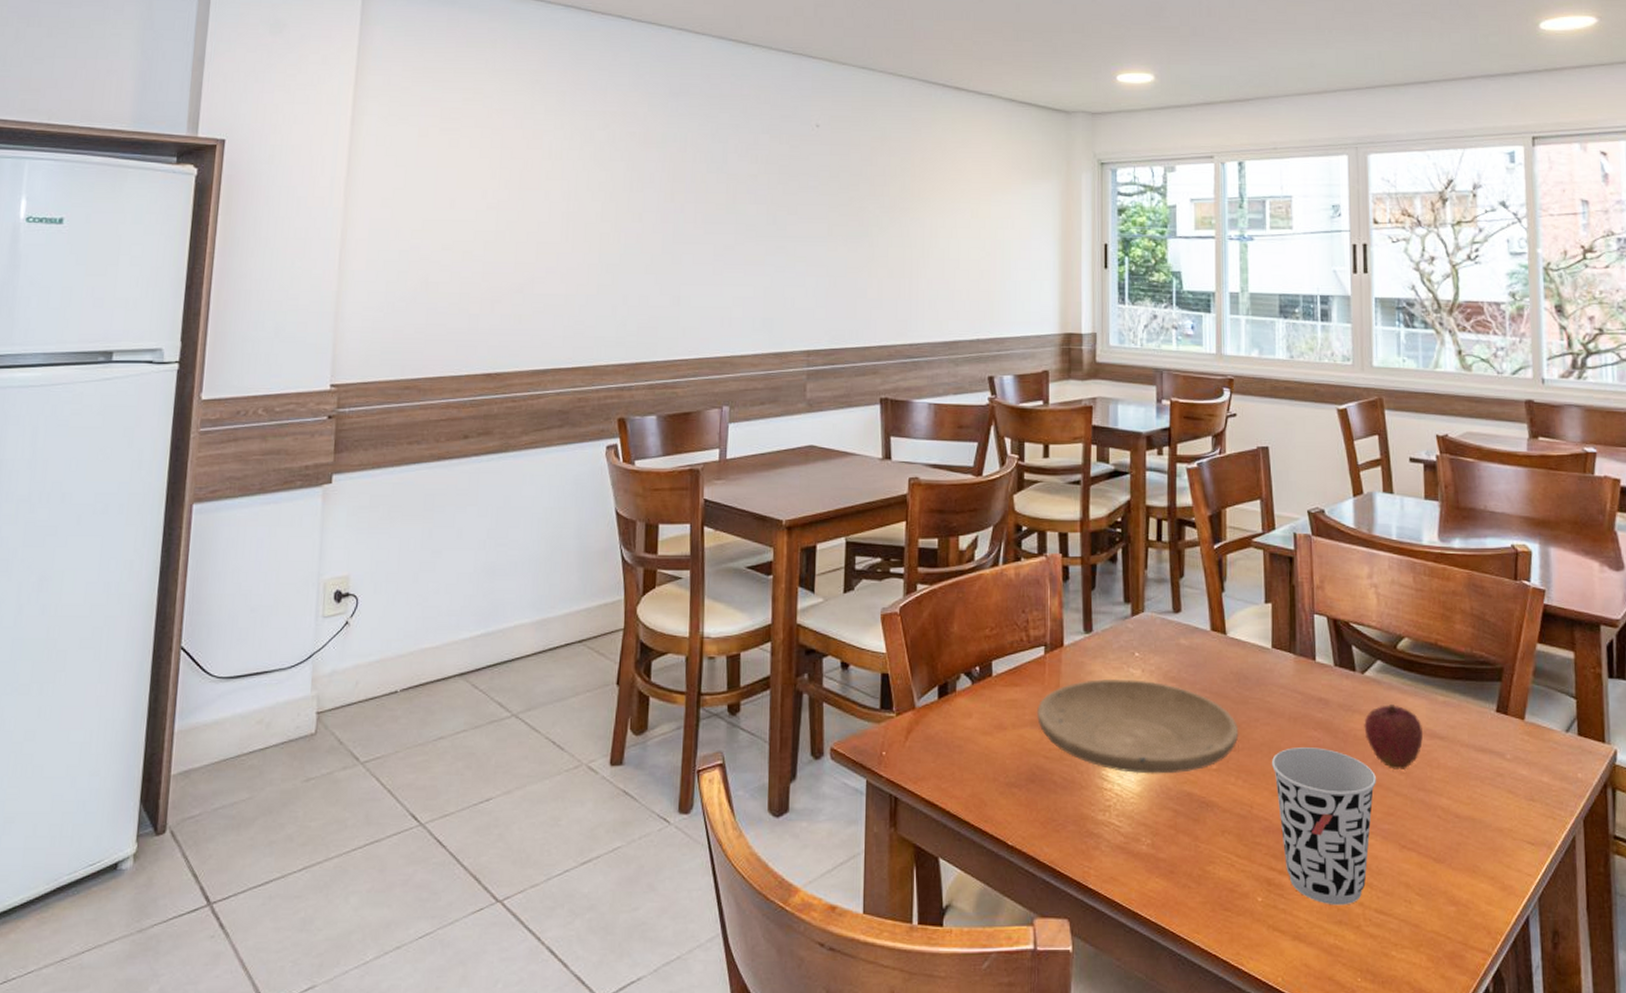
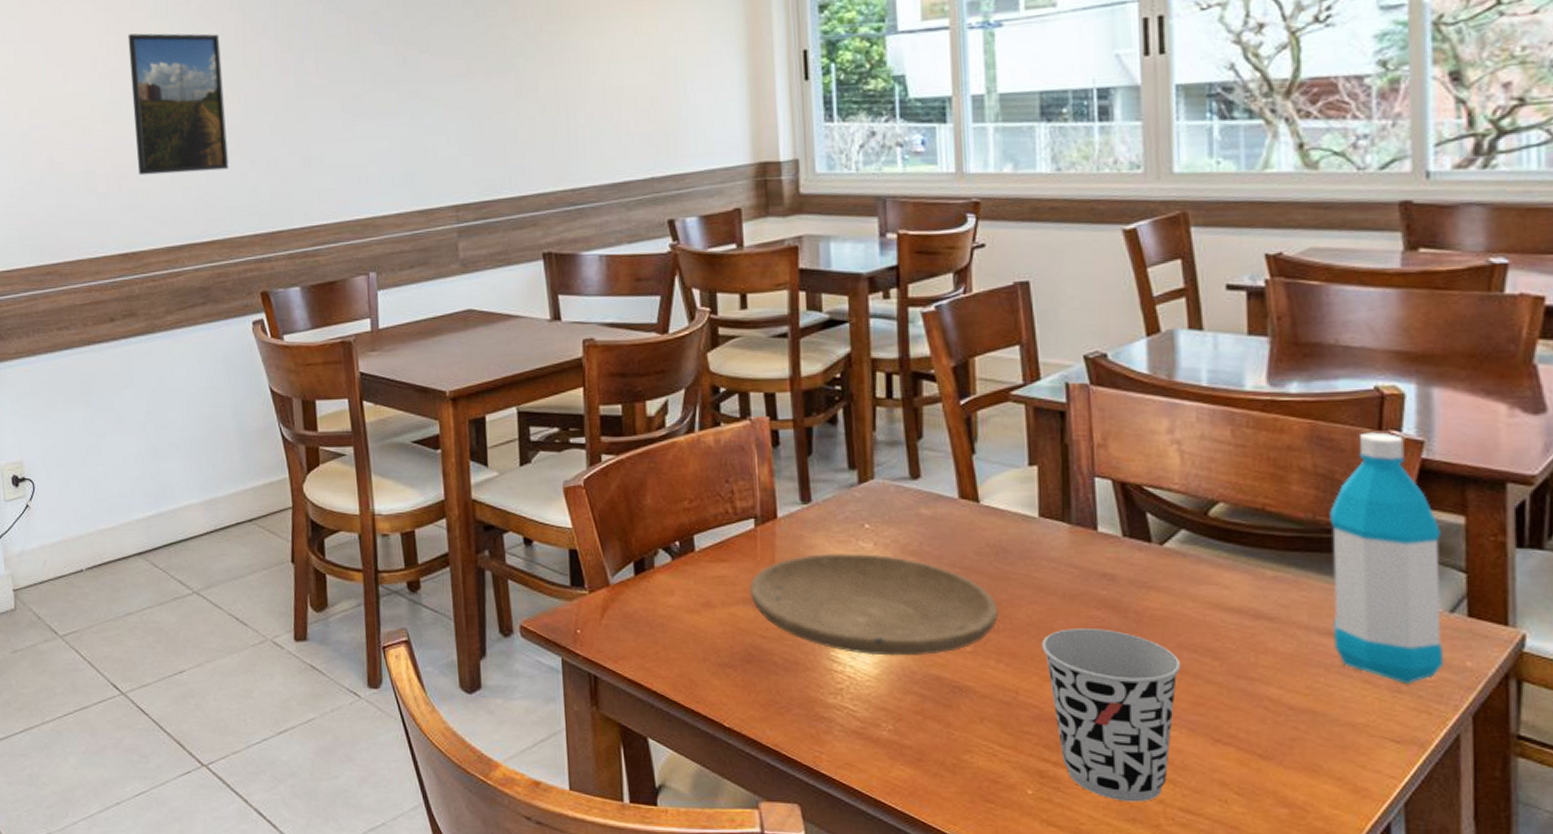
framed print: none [513,171,608,302] -> present [127,33,229,176]
fruit: present [1364,705,1424,770] -> none [1163,580,1245,655]
water bottle: none [1482,582,1563,793] -> present [1329,432,1444,684]

